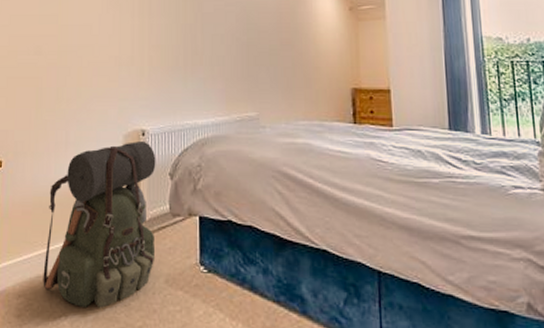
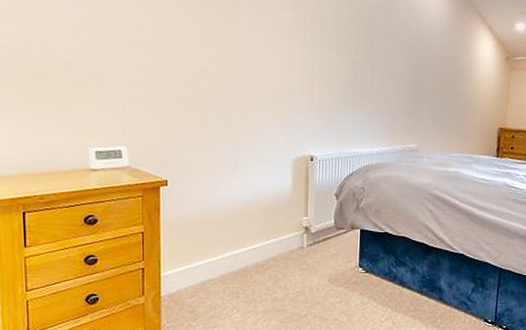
backpack: present [43,140,156,308] -> none [215,165,323,303]

